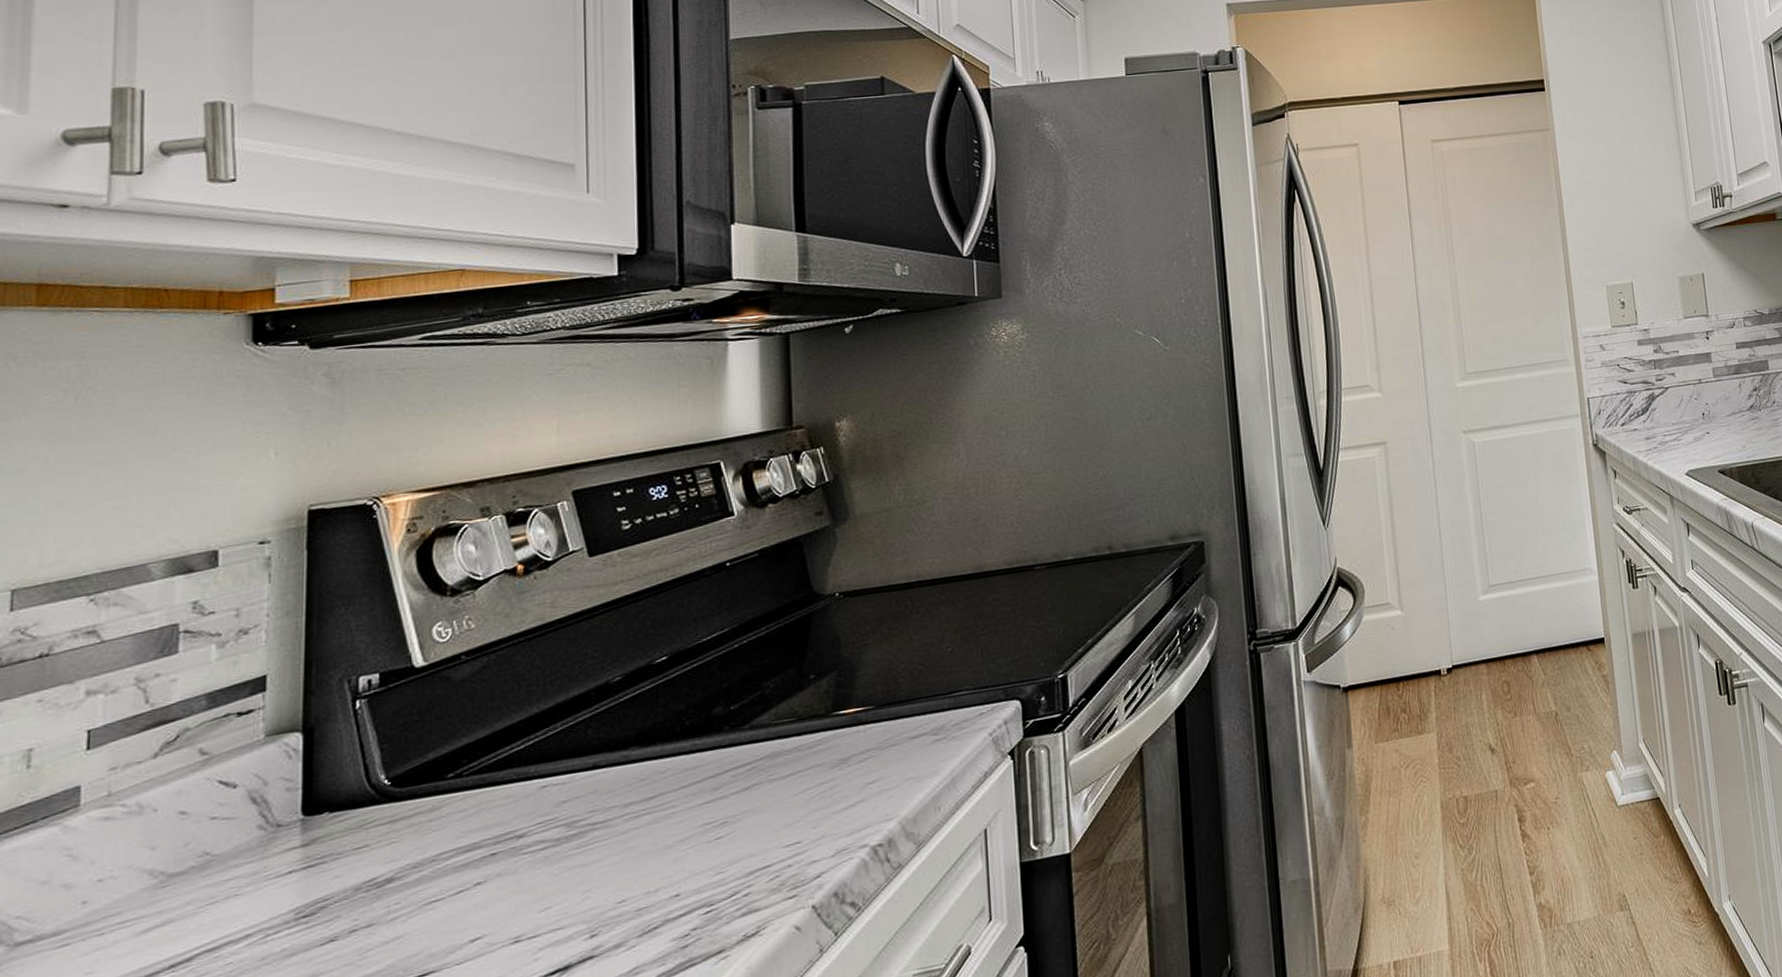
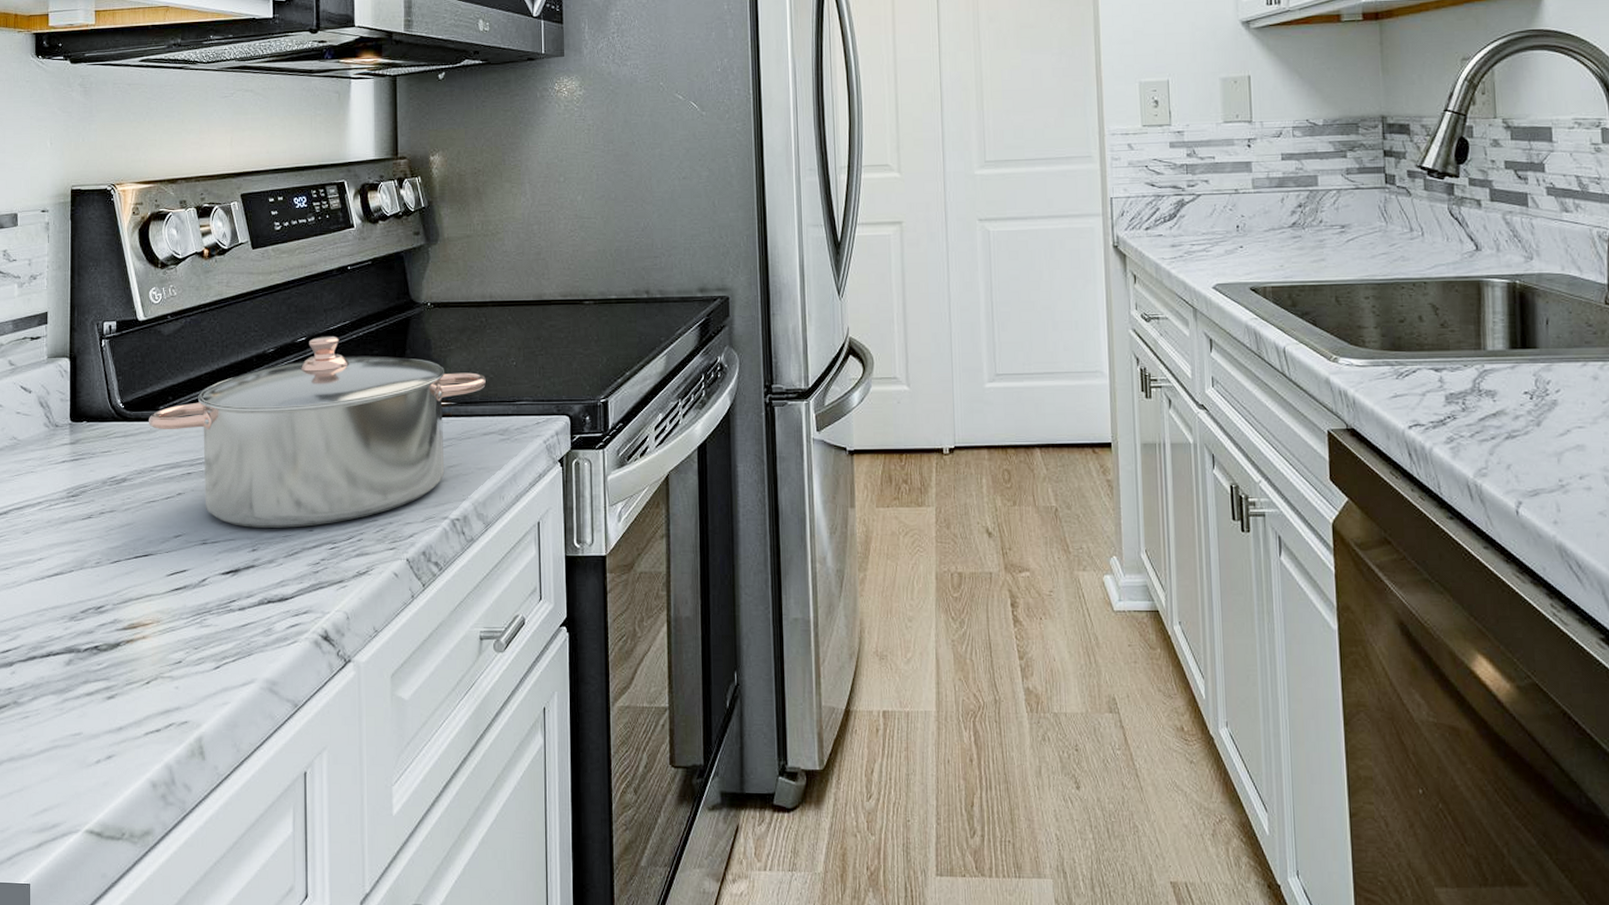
cooking pot: none [430,648,915,910] -> present [149,336,487,528]

